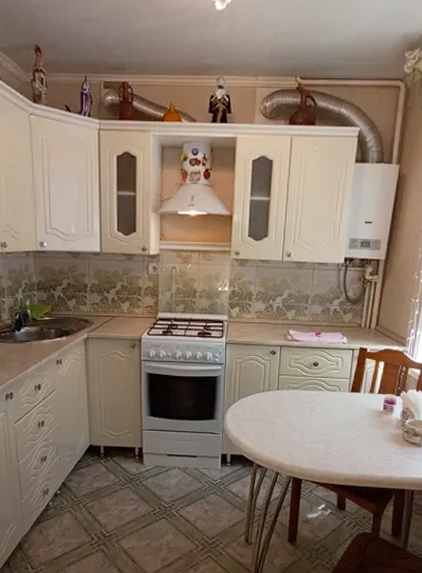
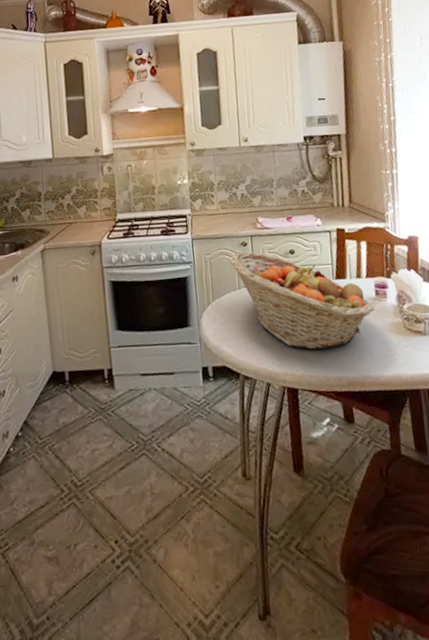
fruit basket: none [258,359,381,449] -> present [230,251,375,350]

